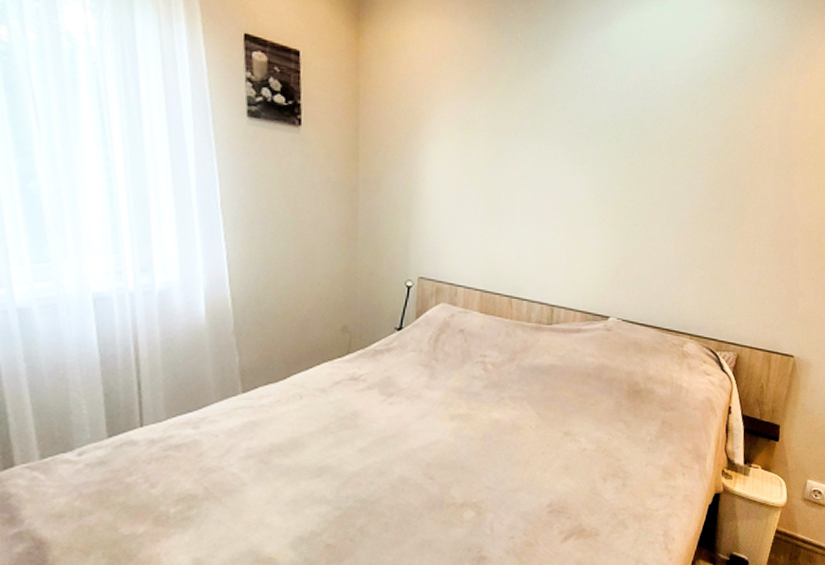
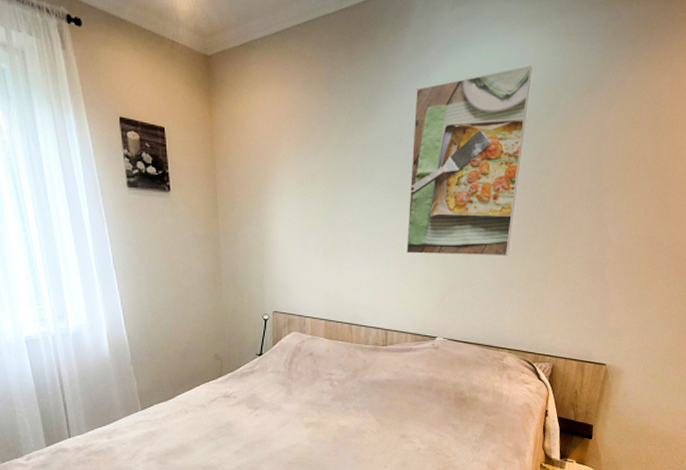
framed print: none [579,24,720,230] -> present [407,65,532,257]

